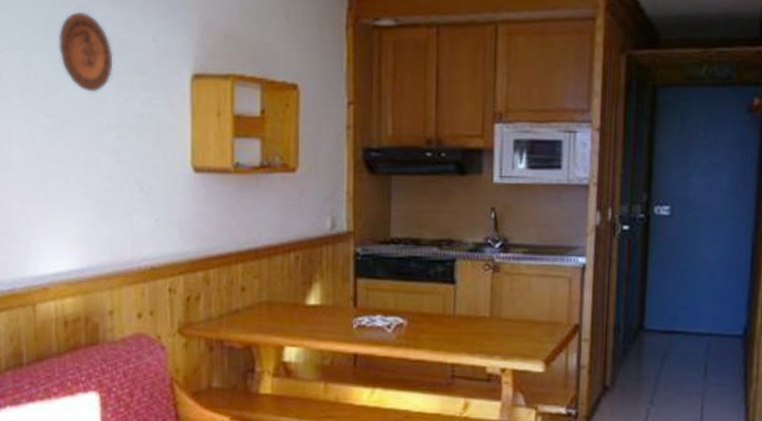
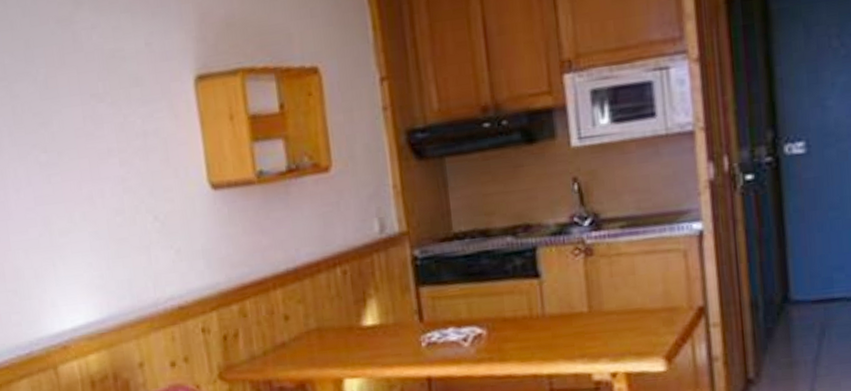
decorative plate: present [58,11,113,93] -> none [40,25,107,117]

